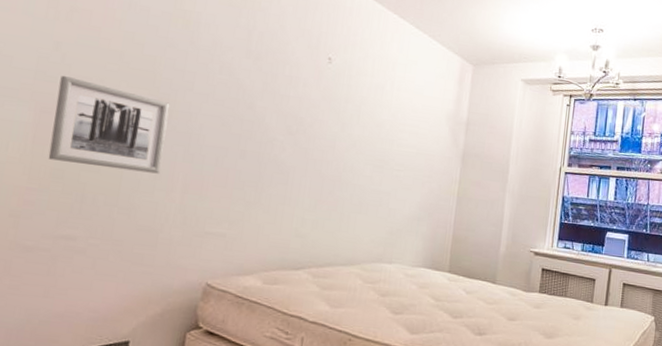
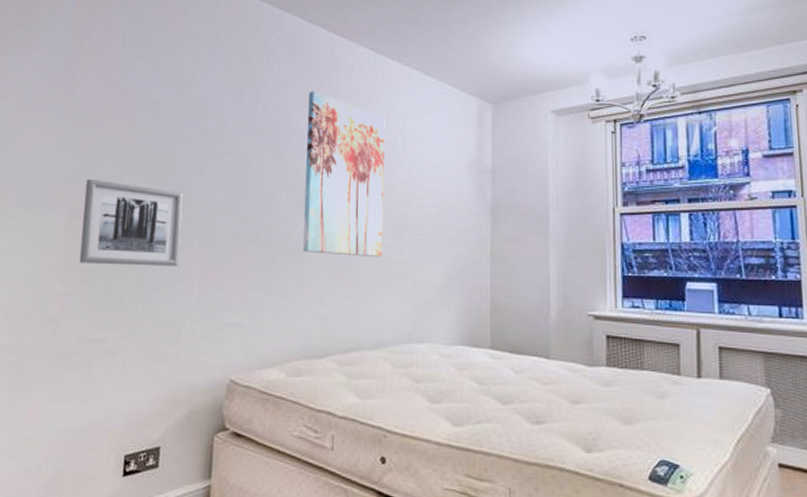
wall art: none [288,25,378,187] -> present [303,91,386,258]

